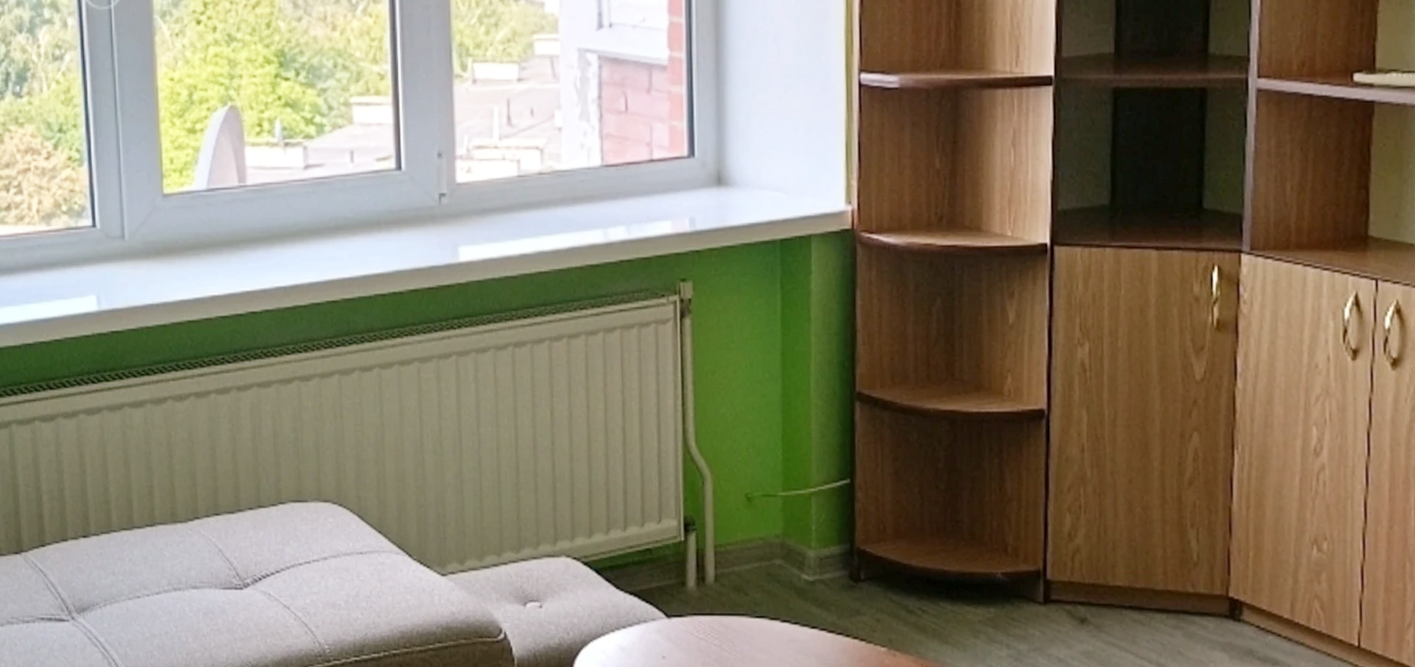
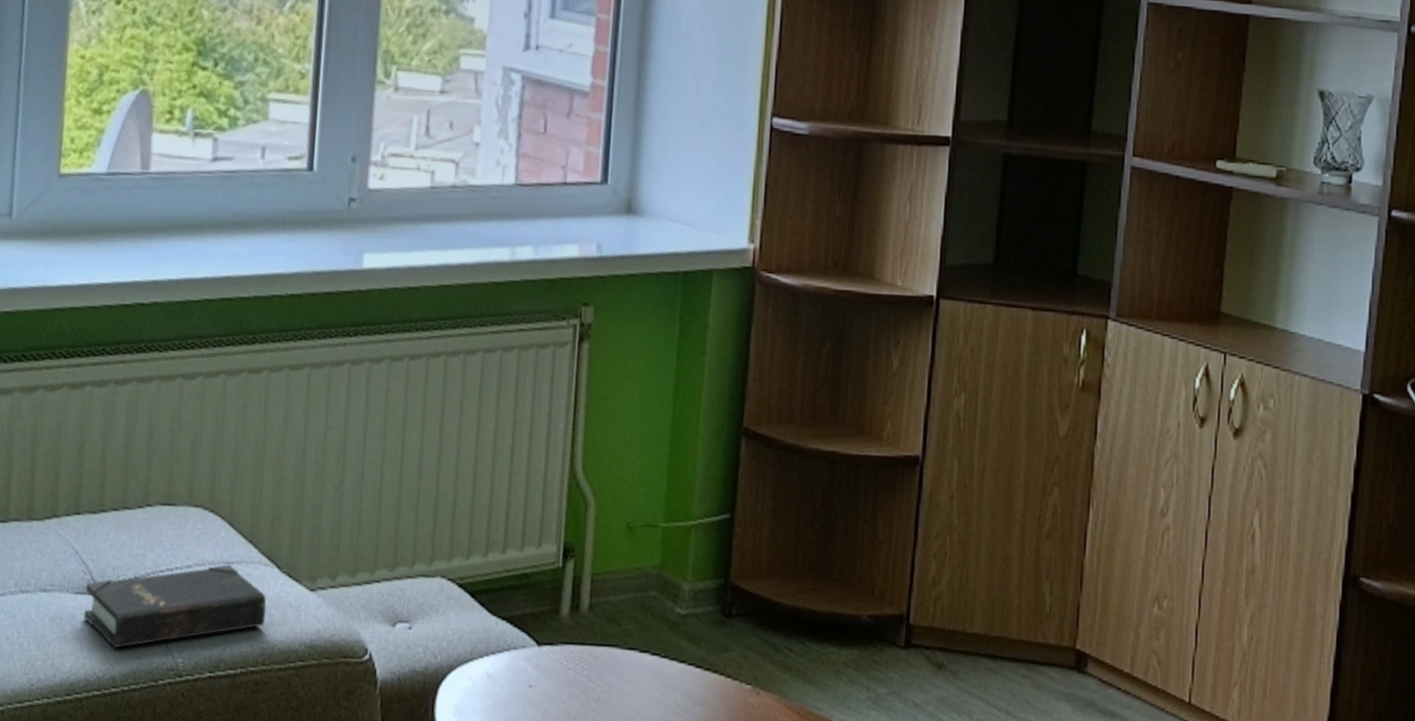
hardback book: none [232,555,402,638] -> present [84,564,267,649]

